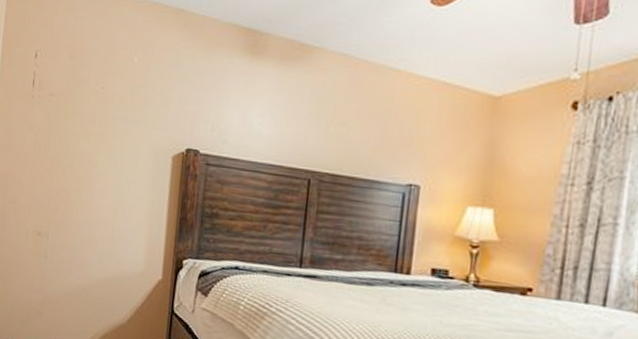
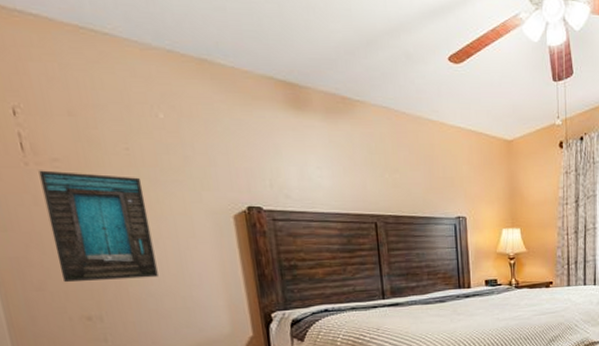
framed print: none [31,102,107,206] -> present [38,170,159,283]

